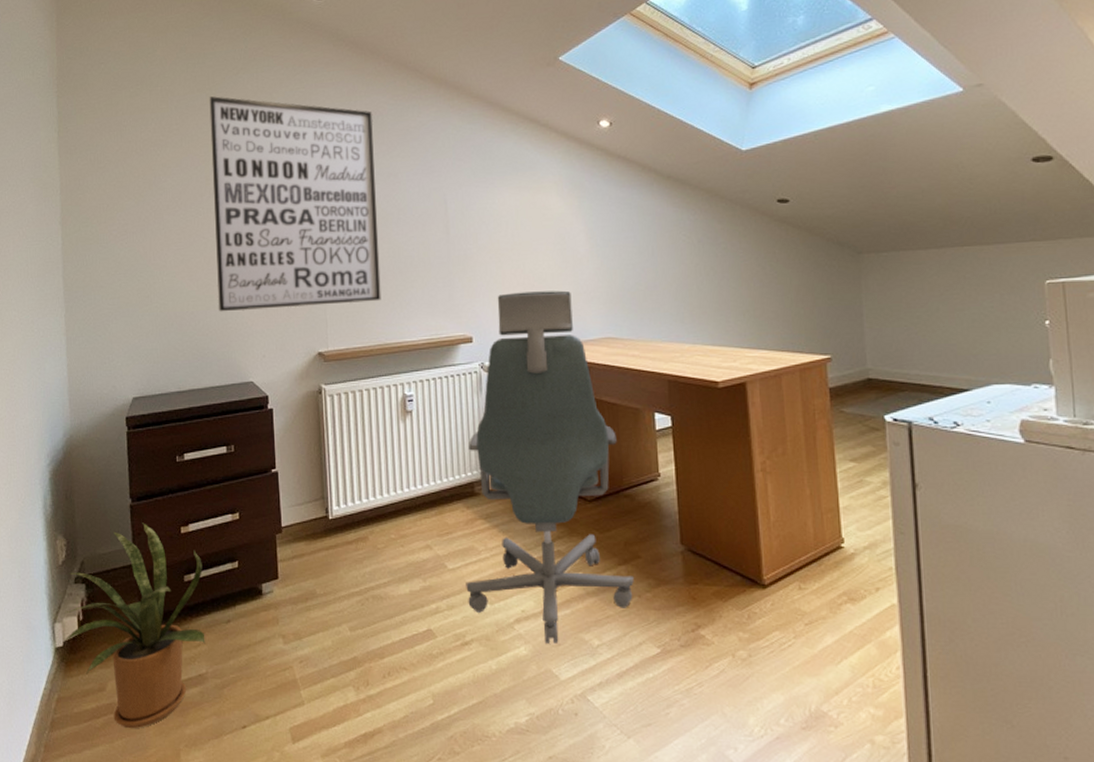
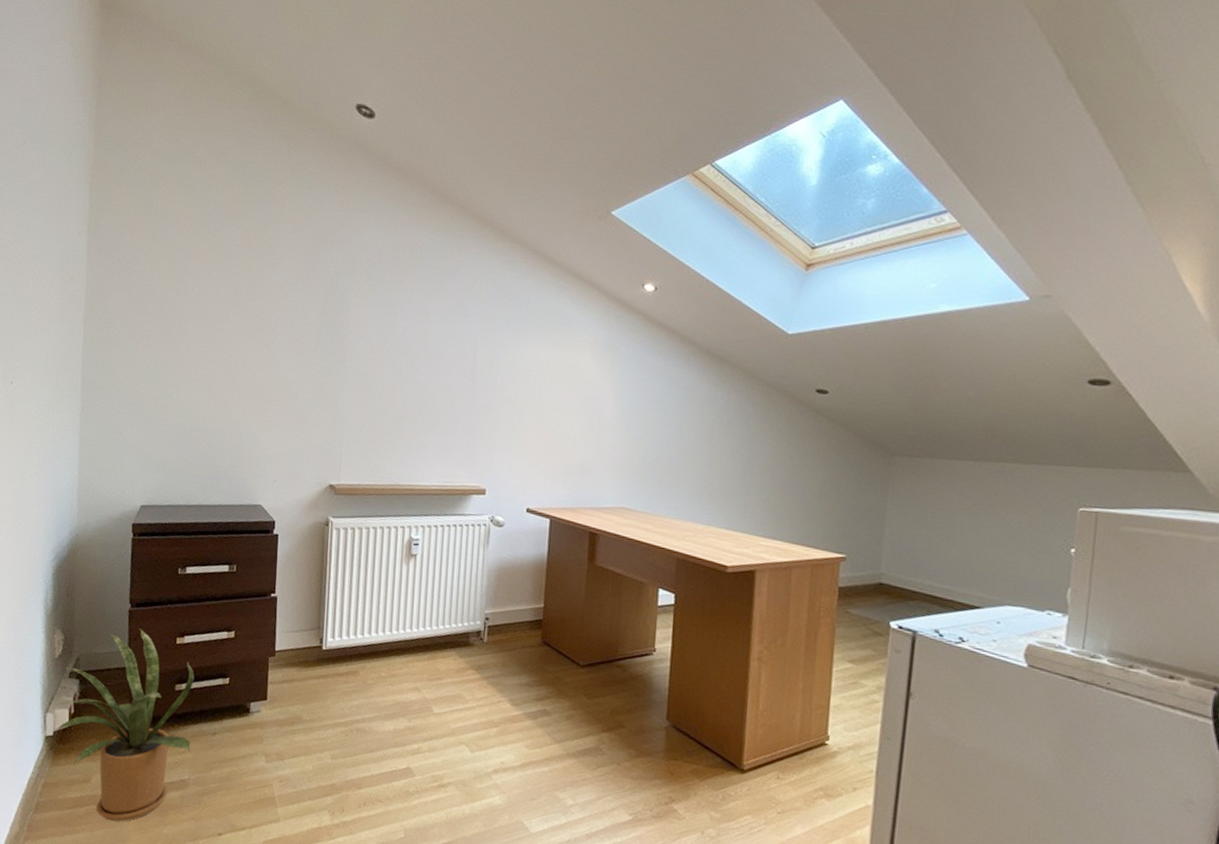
wall art: present [209,96,381,312] -> none [234,208,411,441]
office chair: present [466,290,634,644] -> none [449,449,618,798]

